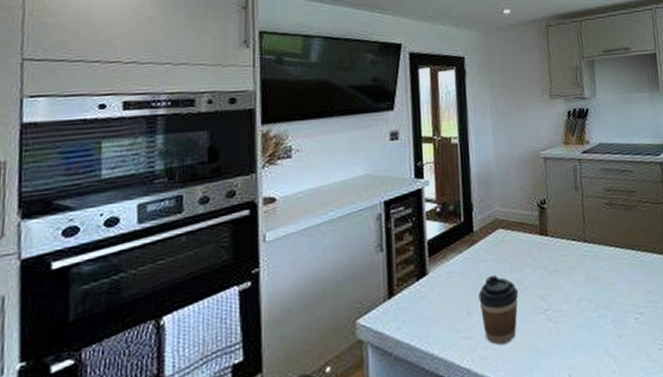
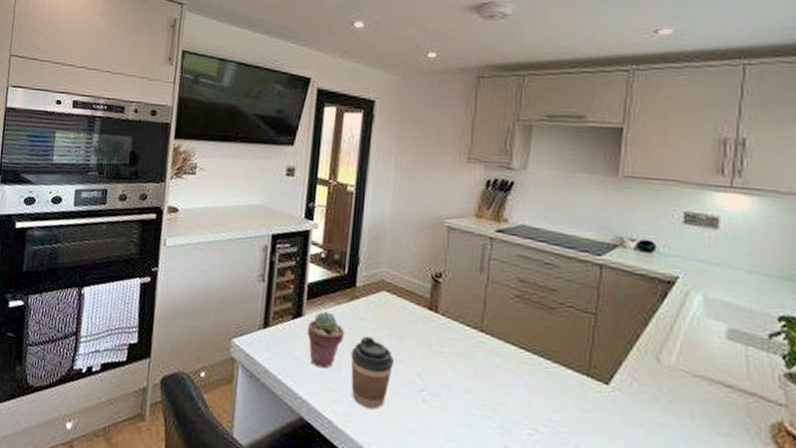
potted succulent: none [433,262,470,321] -> present [306,310,345,369]

